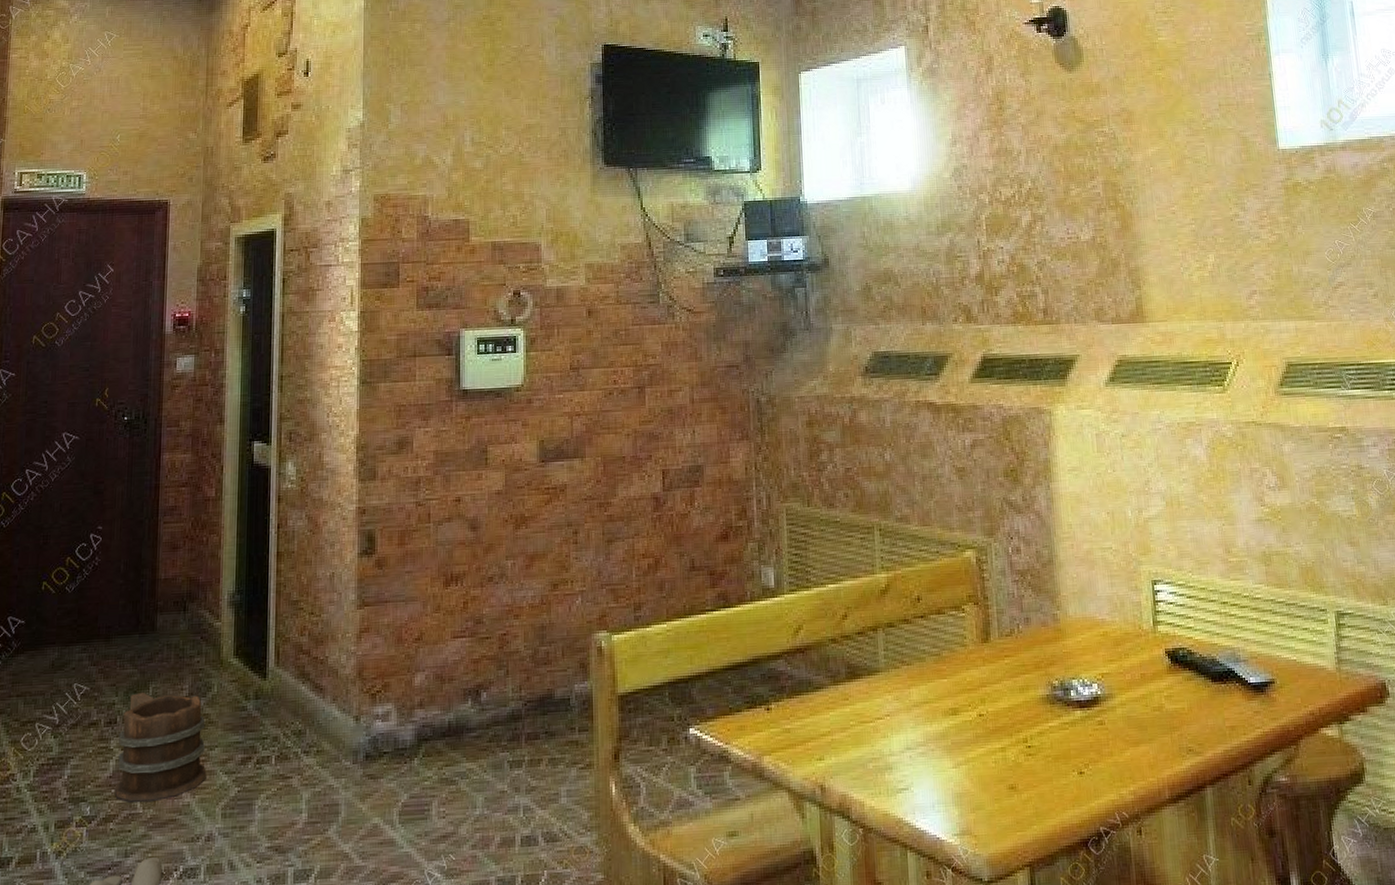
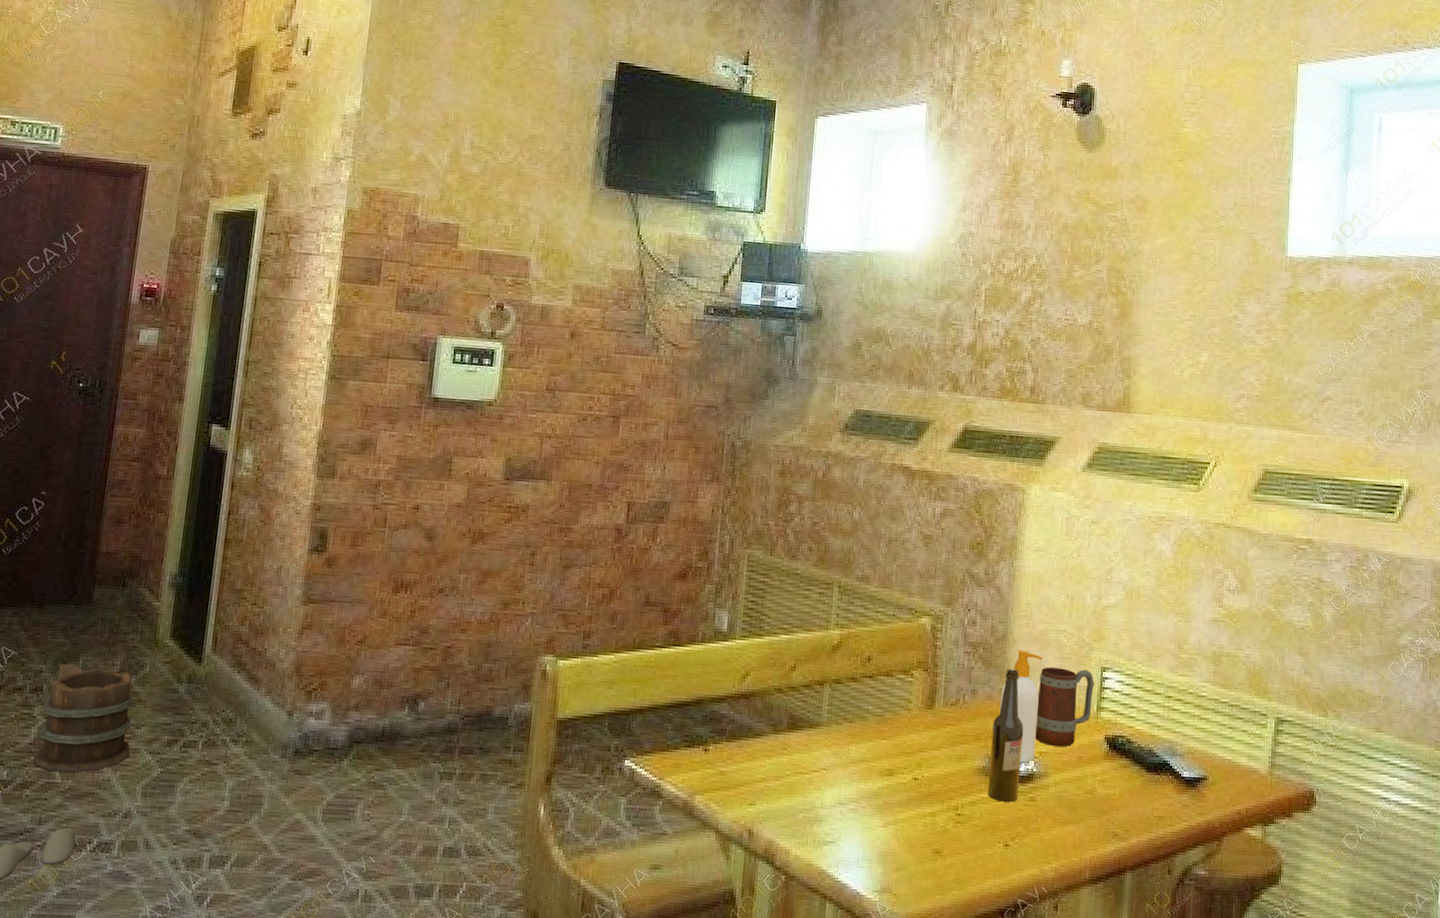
beer bottle: none [1050,592,1086,729] -> present [987,669,1024,802]
soap bottle: none [1054,573,1097,687] -> present [999,651,1043,763]
beer mug: none [1091,585,1148,666] -> present [1035,666,1094,747]

